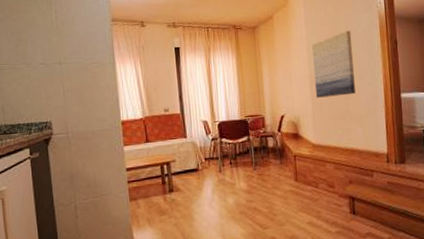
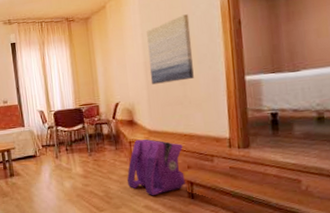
backpack: none [291,152,347,211] -> present [127,138,185,195]

